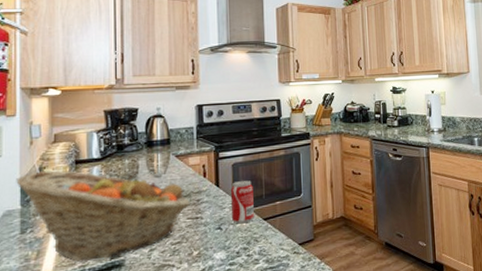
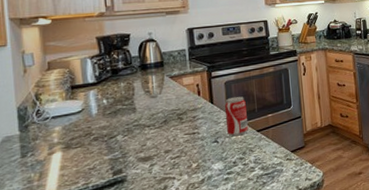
fruit basket: present [16,170,191,262] -> none [12,93,188,180]

